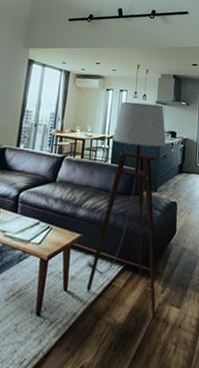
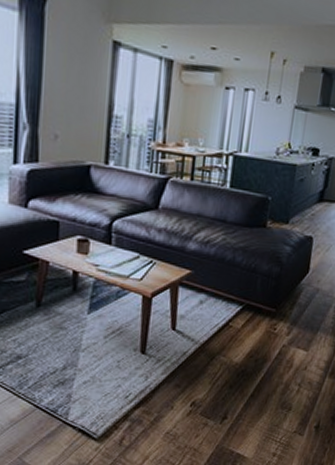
floor lamp: present [86,101,167,317] -> none [198,105,305,359]

